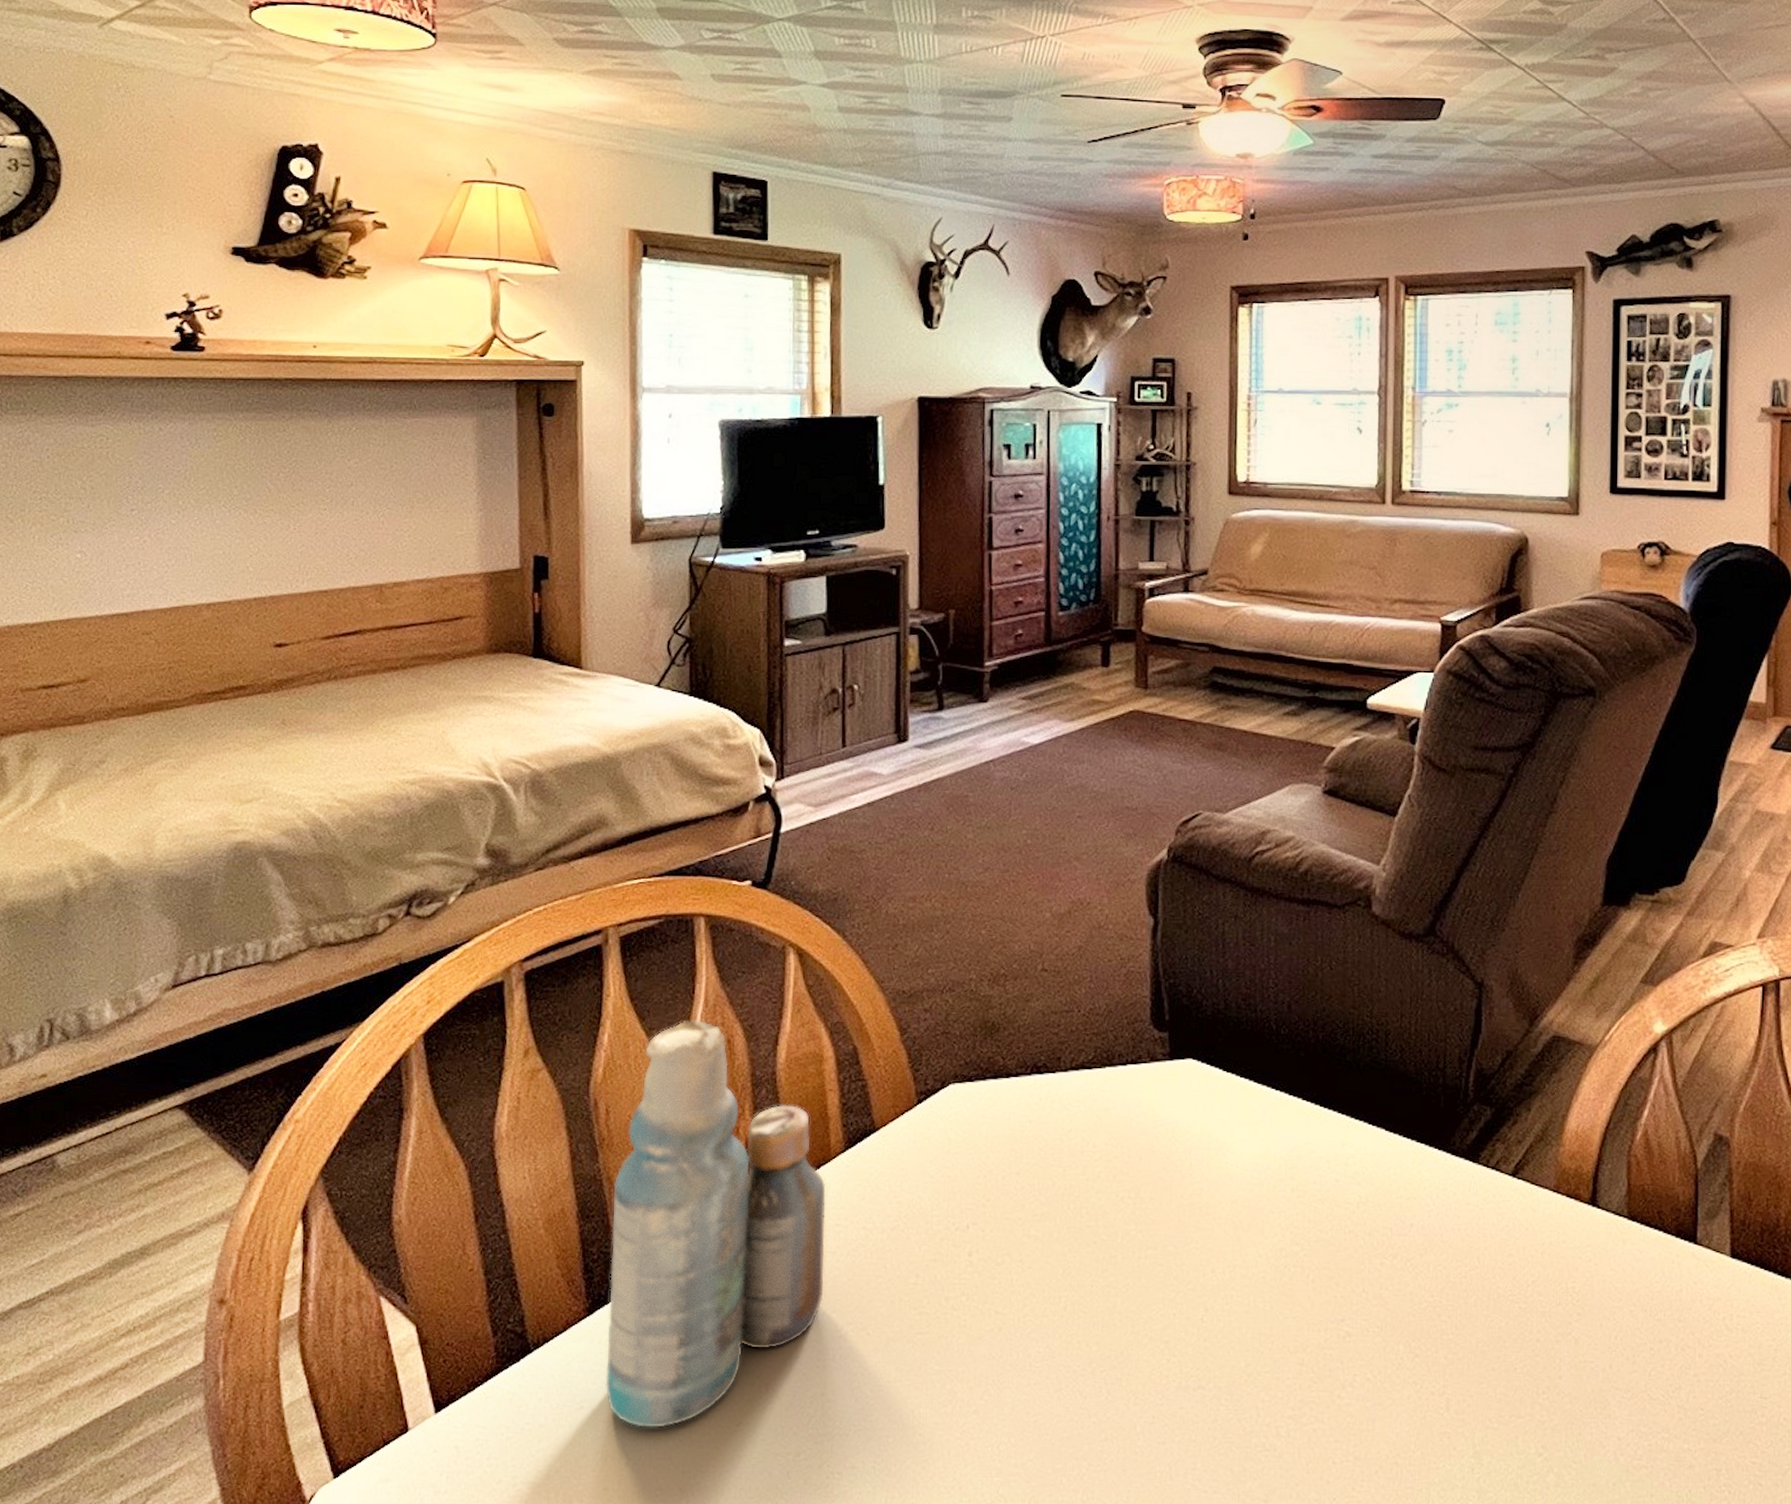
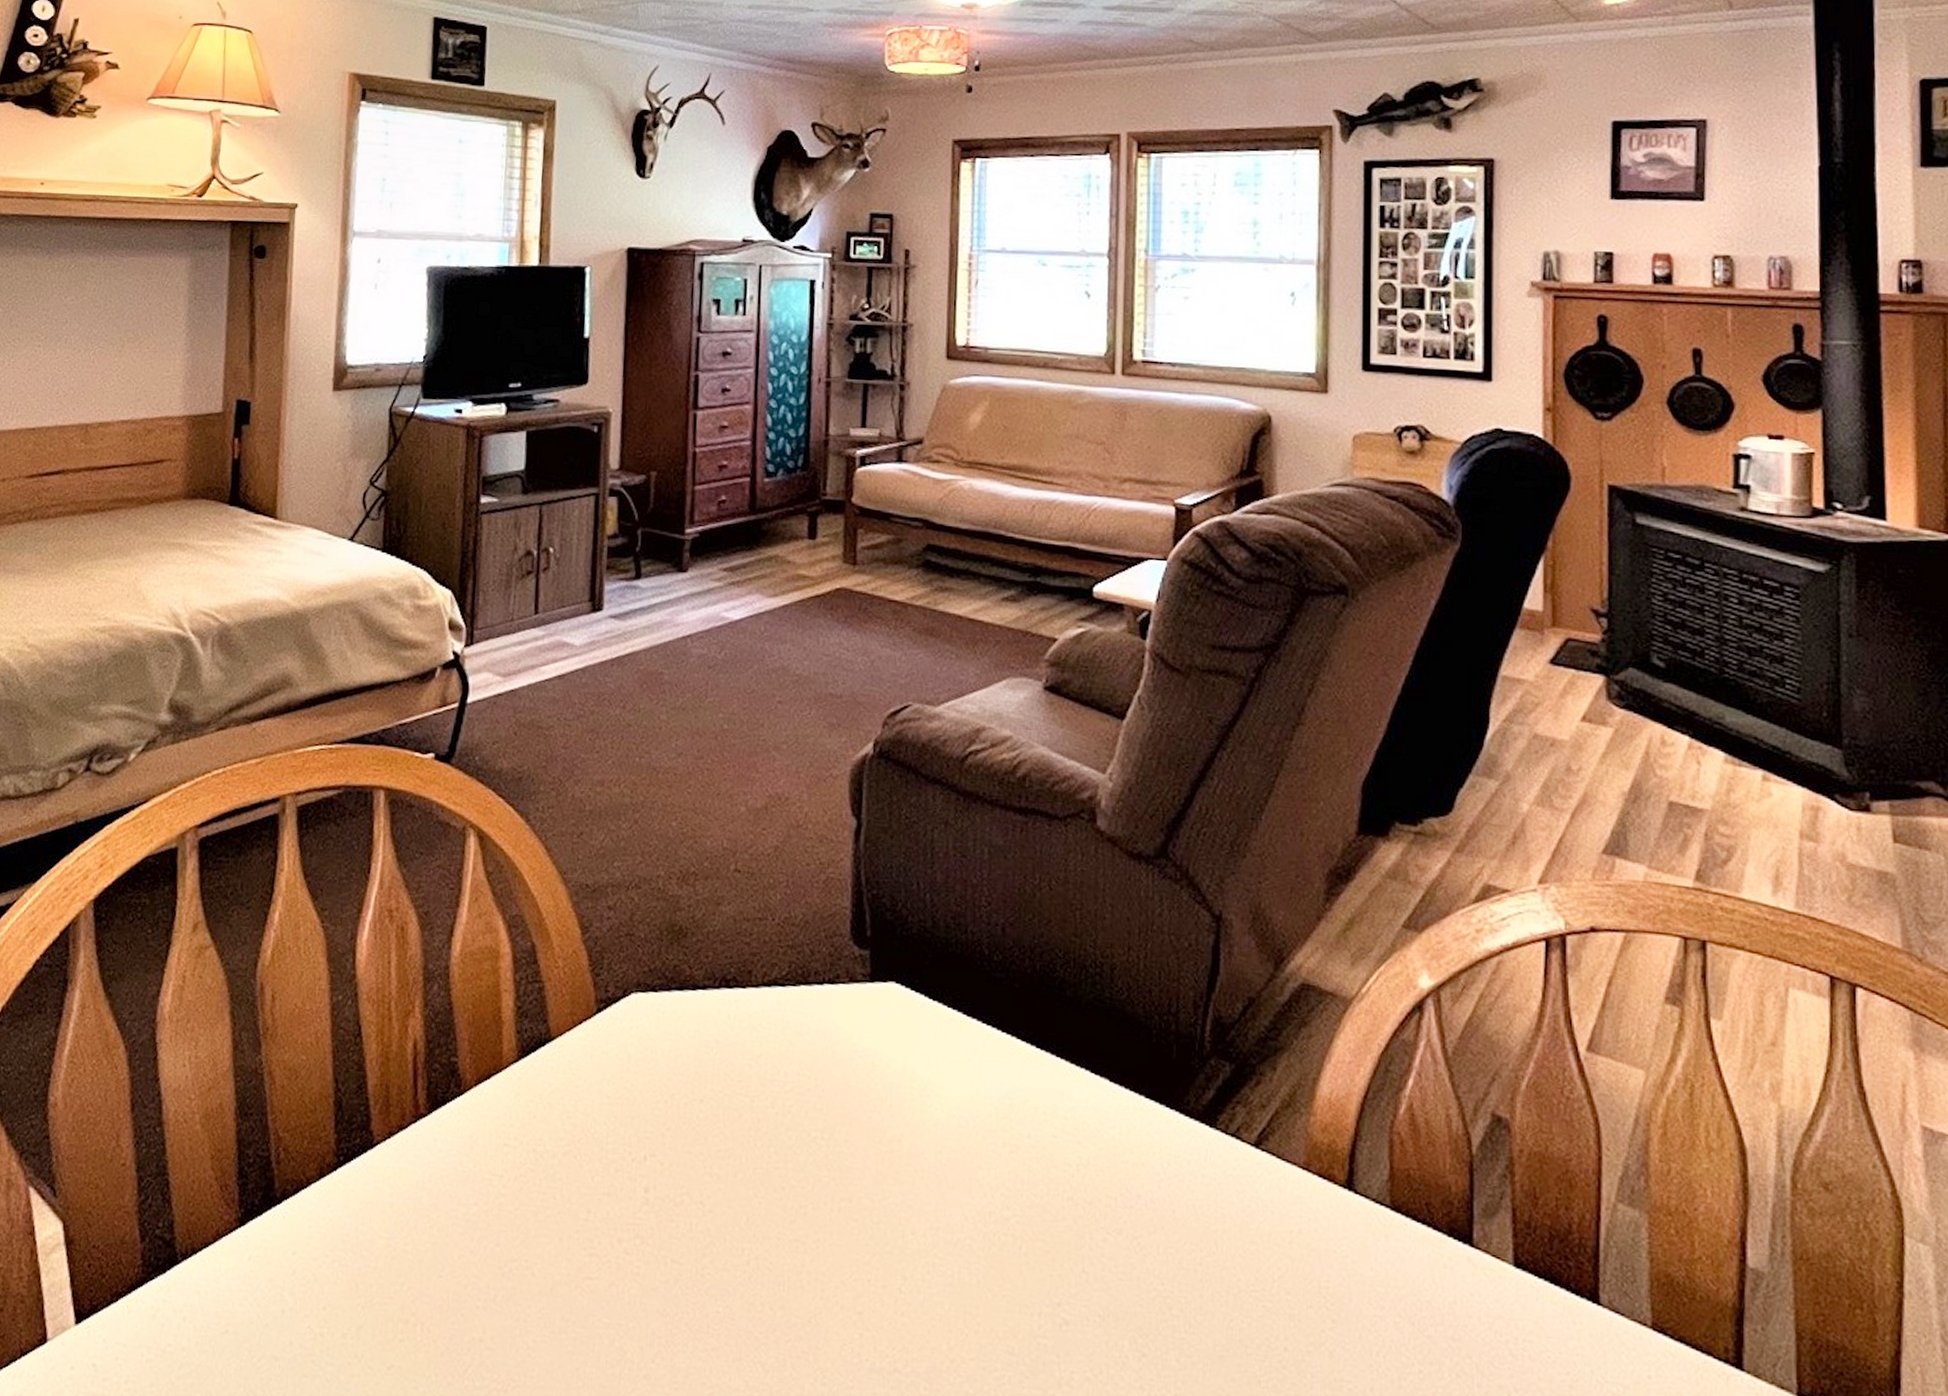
bottle: present [605,1019,826,1428] -> none [252,901,496,1363]

